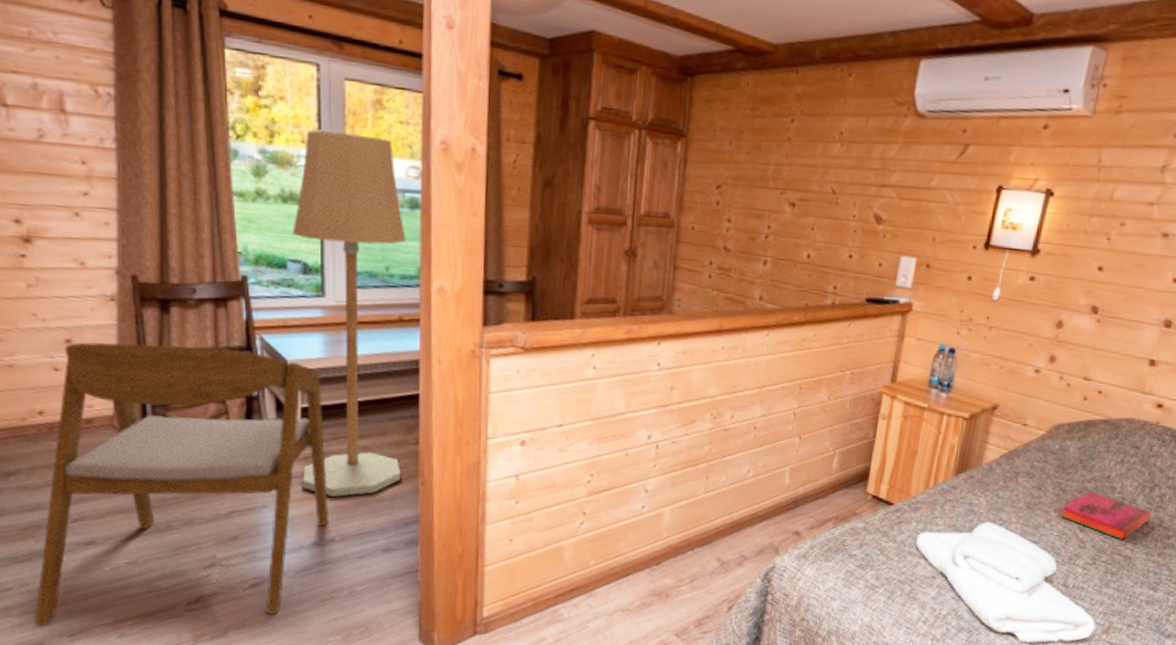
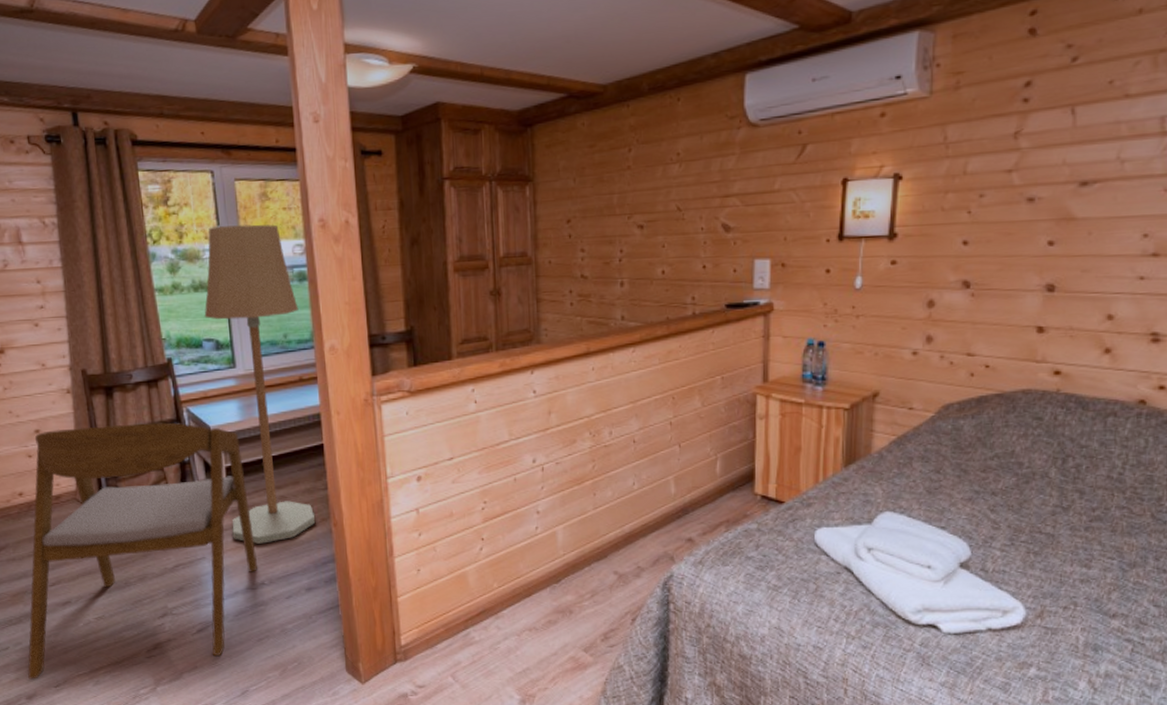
hardback book: present [1060,491,1152,541] -> none [965,469,1069,518]

